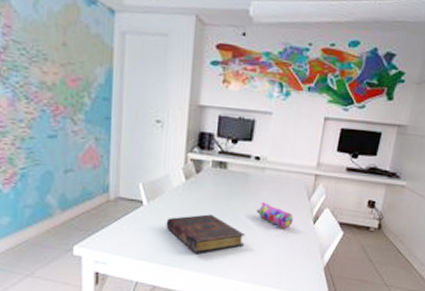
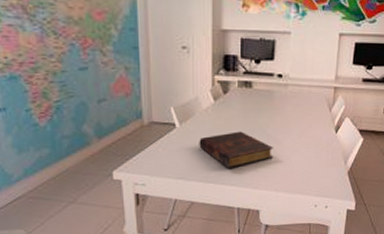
pencil case: present [256,201,293,229] -> none [283,116,317,139]

